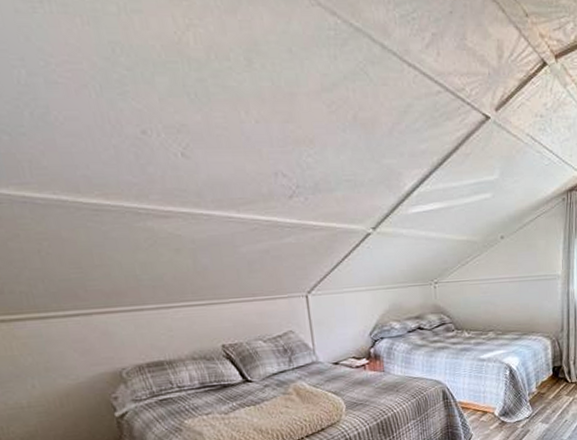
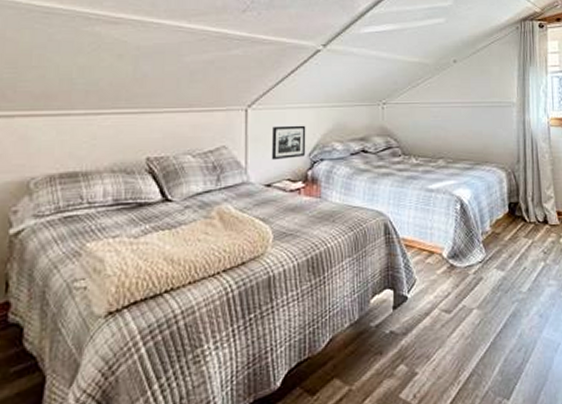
picture frame: none [333,307,366,341] -> present [272,125,306,161]

